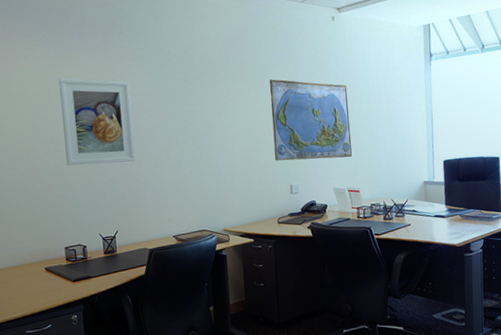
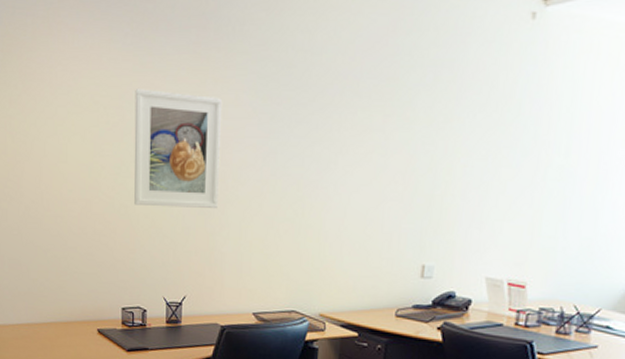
world map: present [269,79,352,161] -> none [406,107,536,234]

